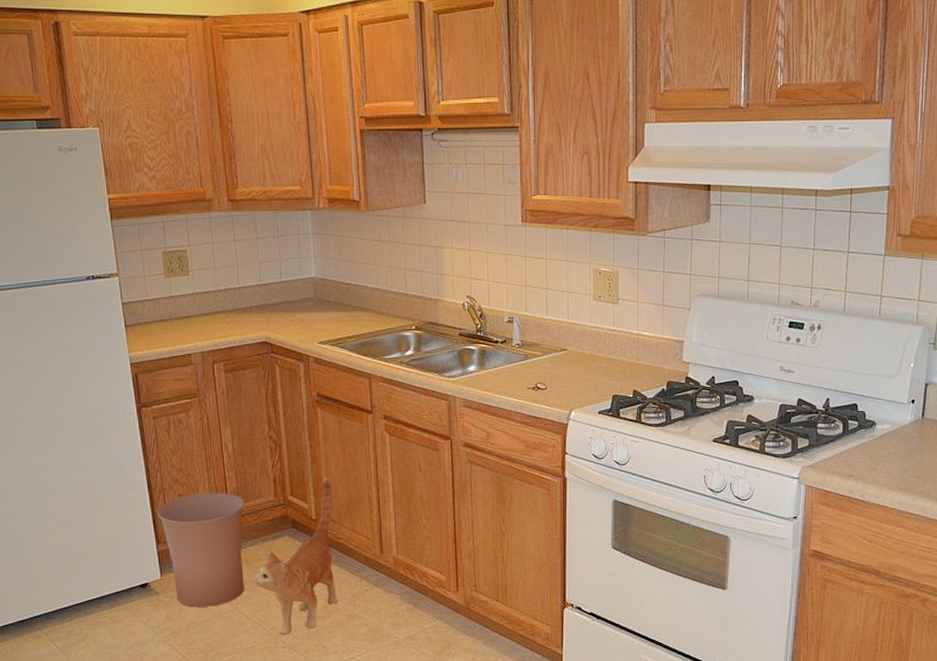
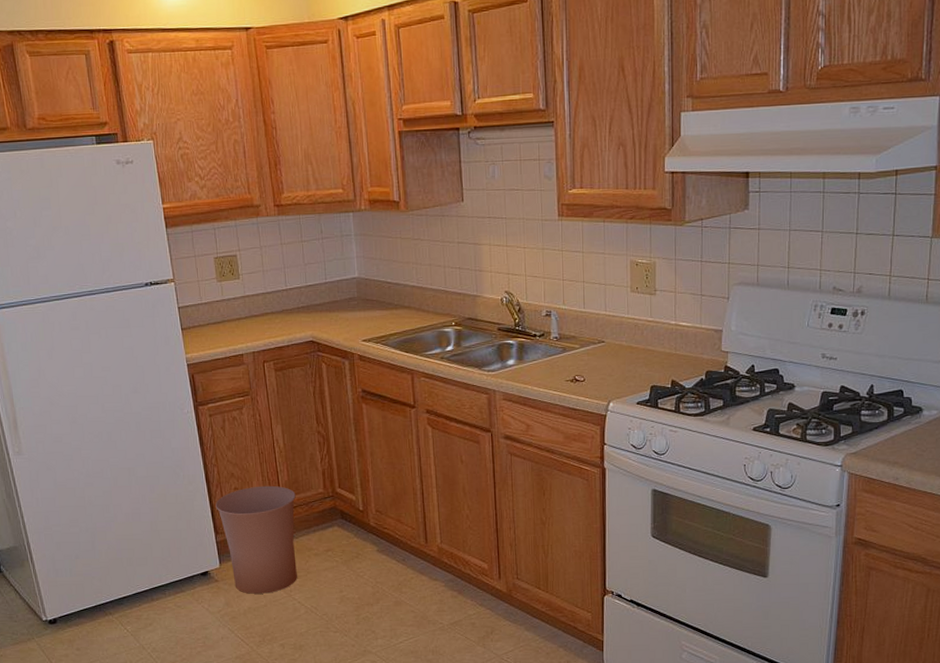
cat: present [254,476,338,635] -> none [306,469,385,621]

